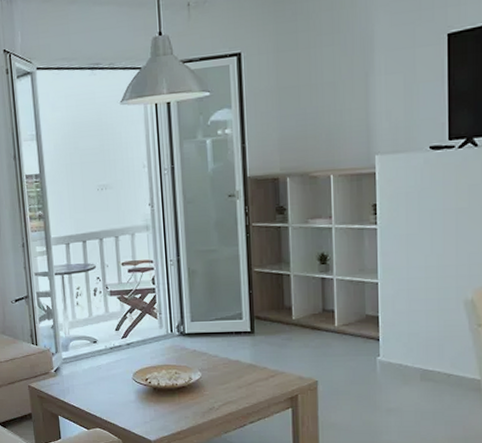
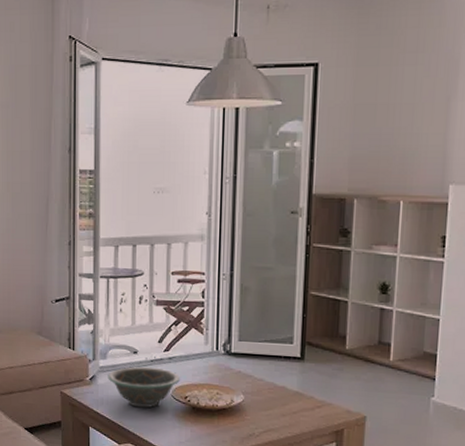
decorative bowl: none [71,354,139,393] -> present [108,366,180,408]

